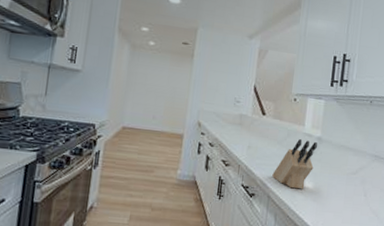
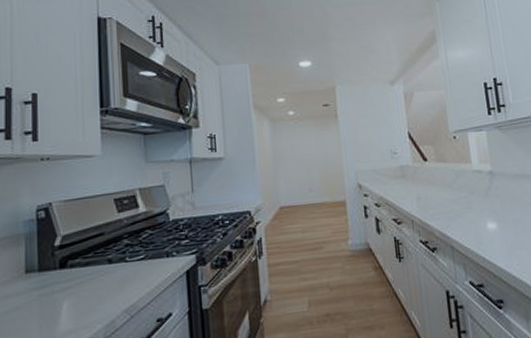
knife block: present [272,138,317,190] -> none [450,176,493,233]

